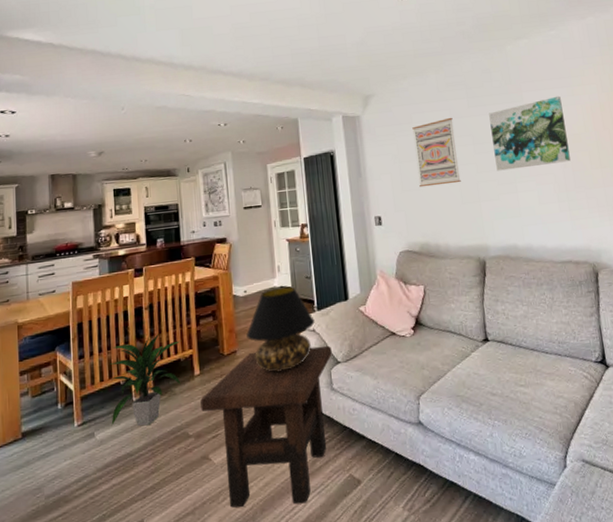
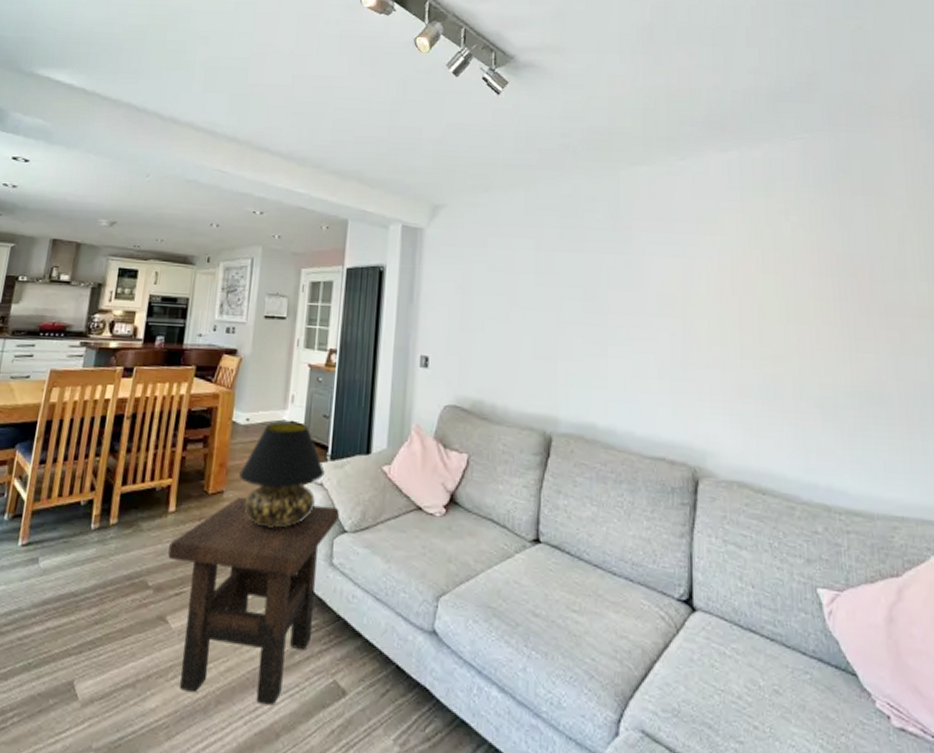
indoor plant: present [110,334,181,427] -> none [60,451,161,563]
wall art: present [412,117,461,188] -> none [483,248,538,332]
wall art: present [489,95,571,171] -> none [584,243,683,329]

